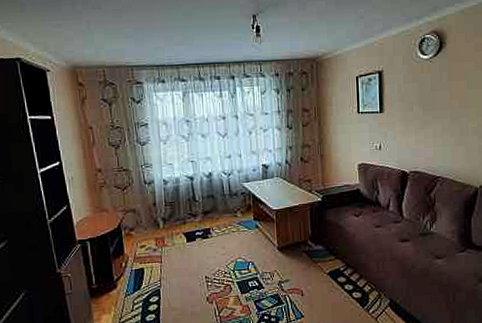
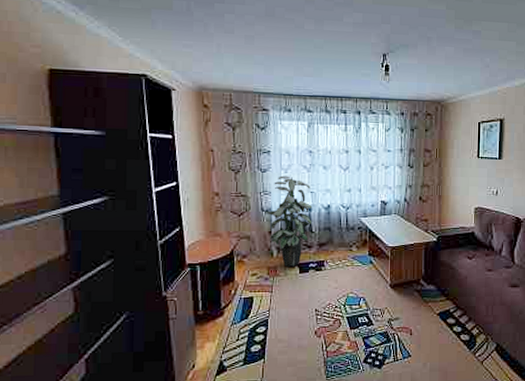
indoor plant: none [149,147,194,237] -> present [266,175,313,267]

